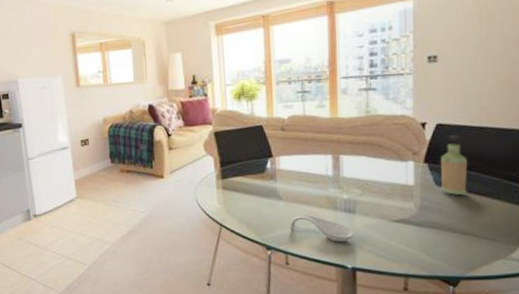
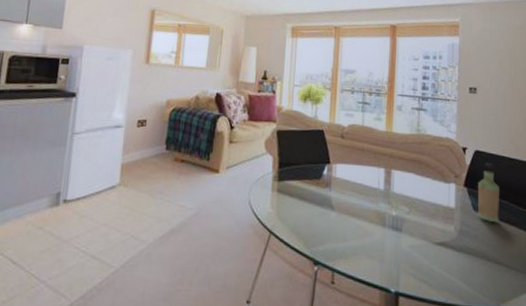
spoon rest: present [290,214,354,242] -> none [339,228,399,262]

